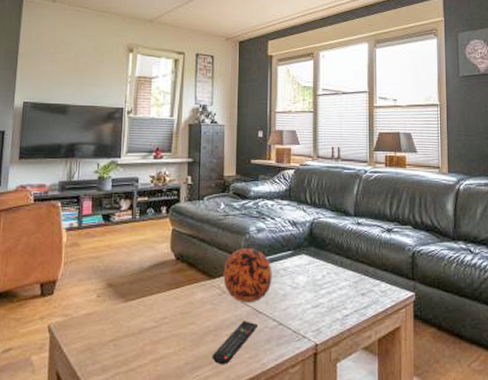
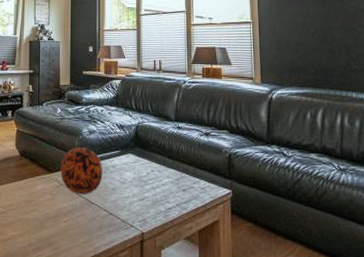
remote control: present [212,321,257,365] -> none [52,210,91,247]

